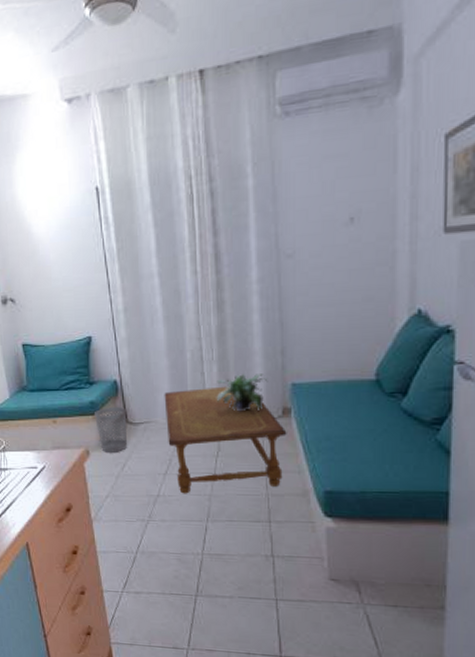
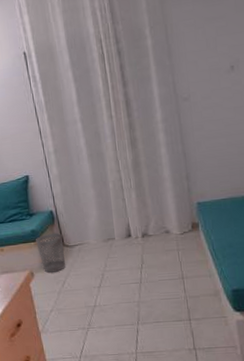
coffee table: present [164,386,287,494] -> none [93,209,197,303]
potted plant: present [216,374,268,412] -> none [136,196,178,229]

